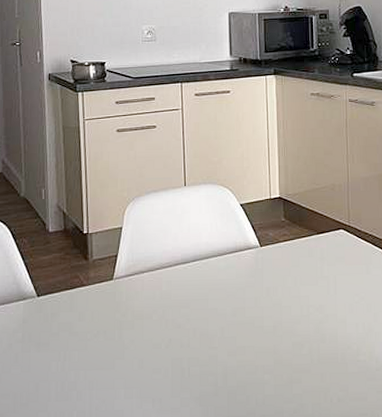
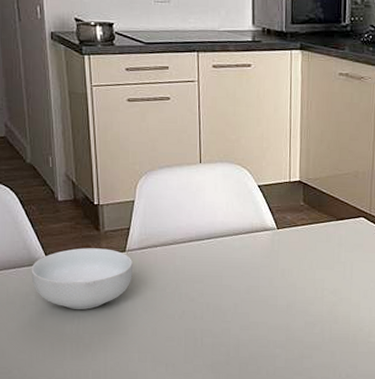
cereal bowl: none [19,278,120,344] -> present [31,248,132,310]

